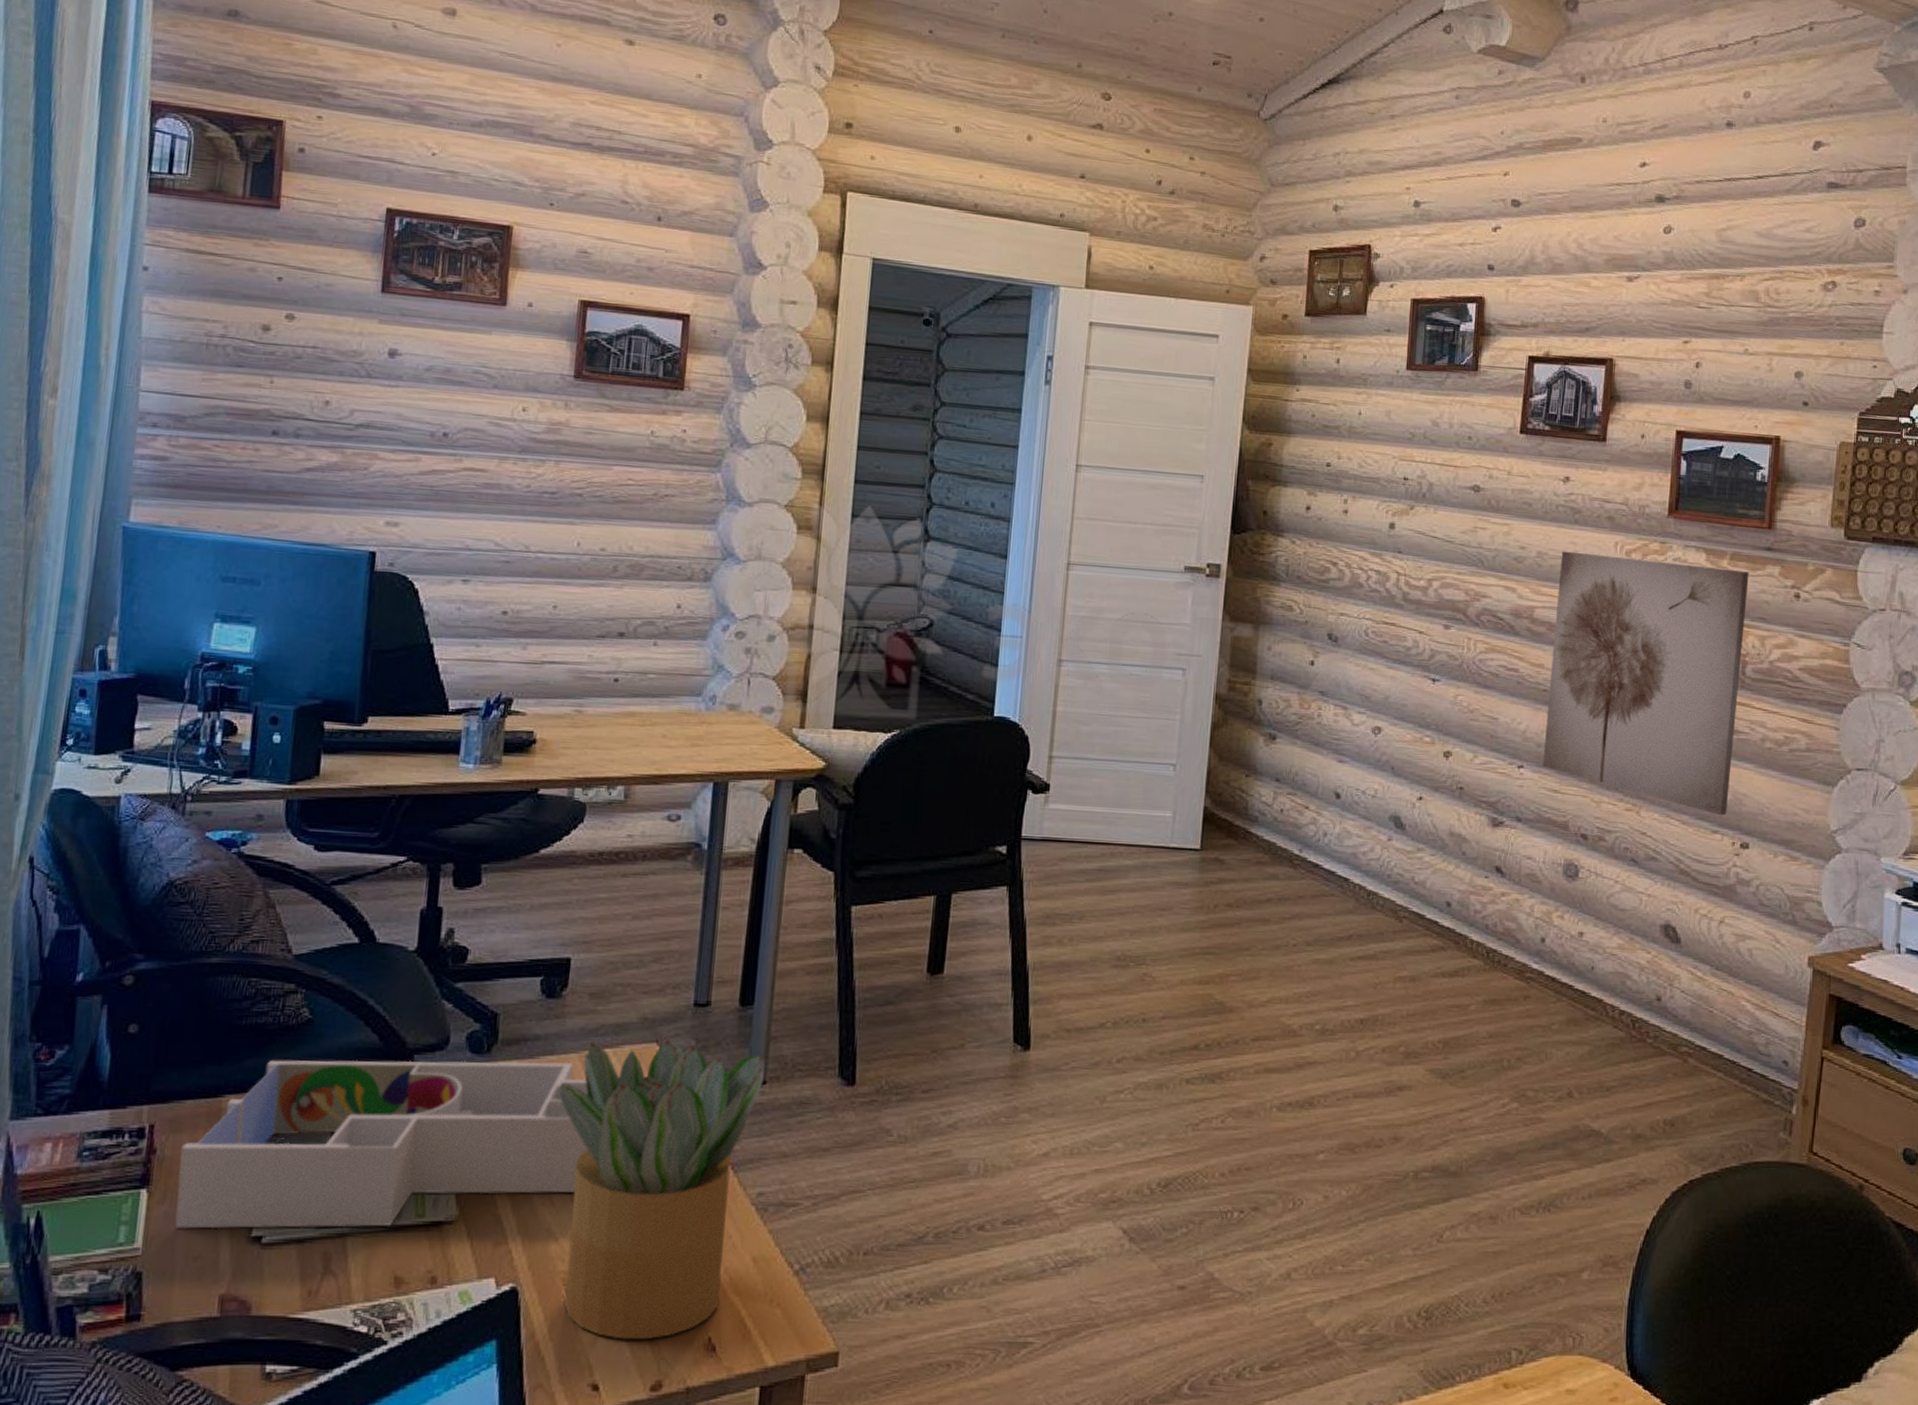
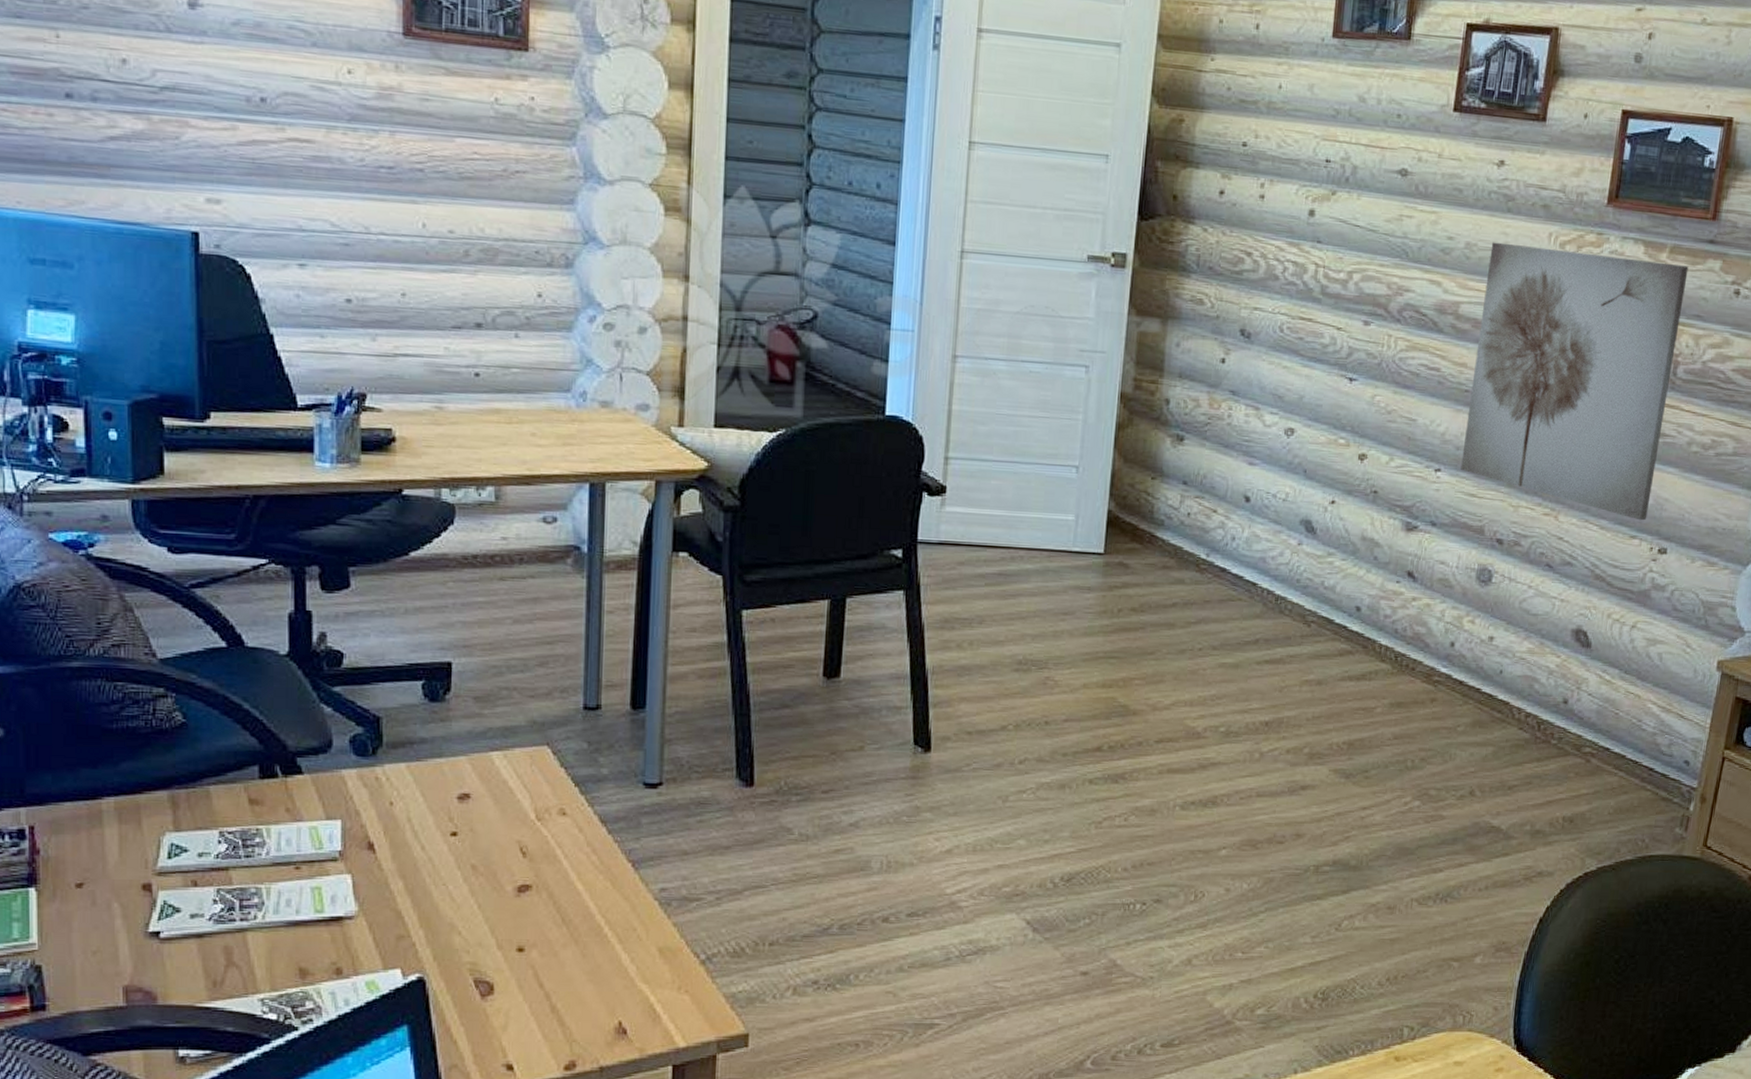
desk organizer: present [174,1059,589,1229] -> none [65,762,484,925]
potted plant: present [559,1039,765,1340] -> none [450,742,661,1024]

